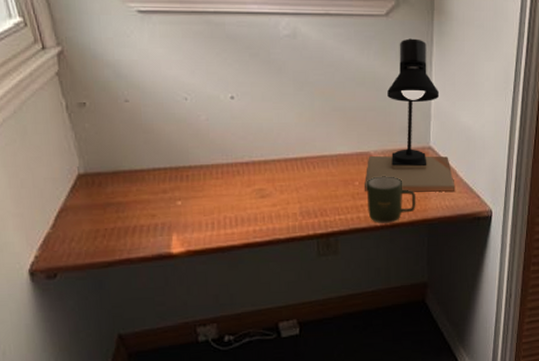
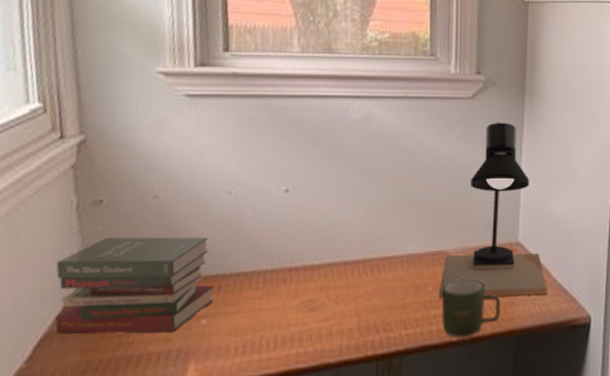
books: none [59,133,184,211] -> present [55,236,214,334]

